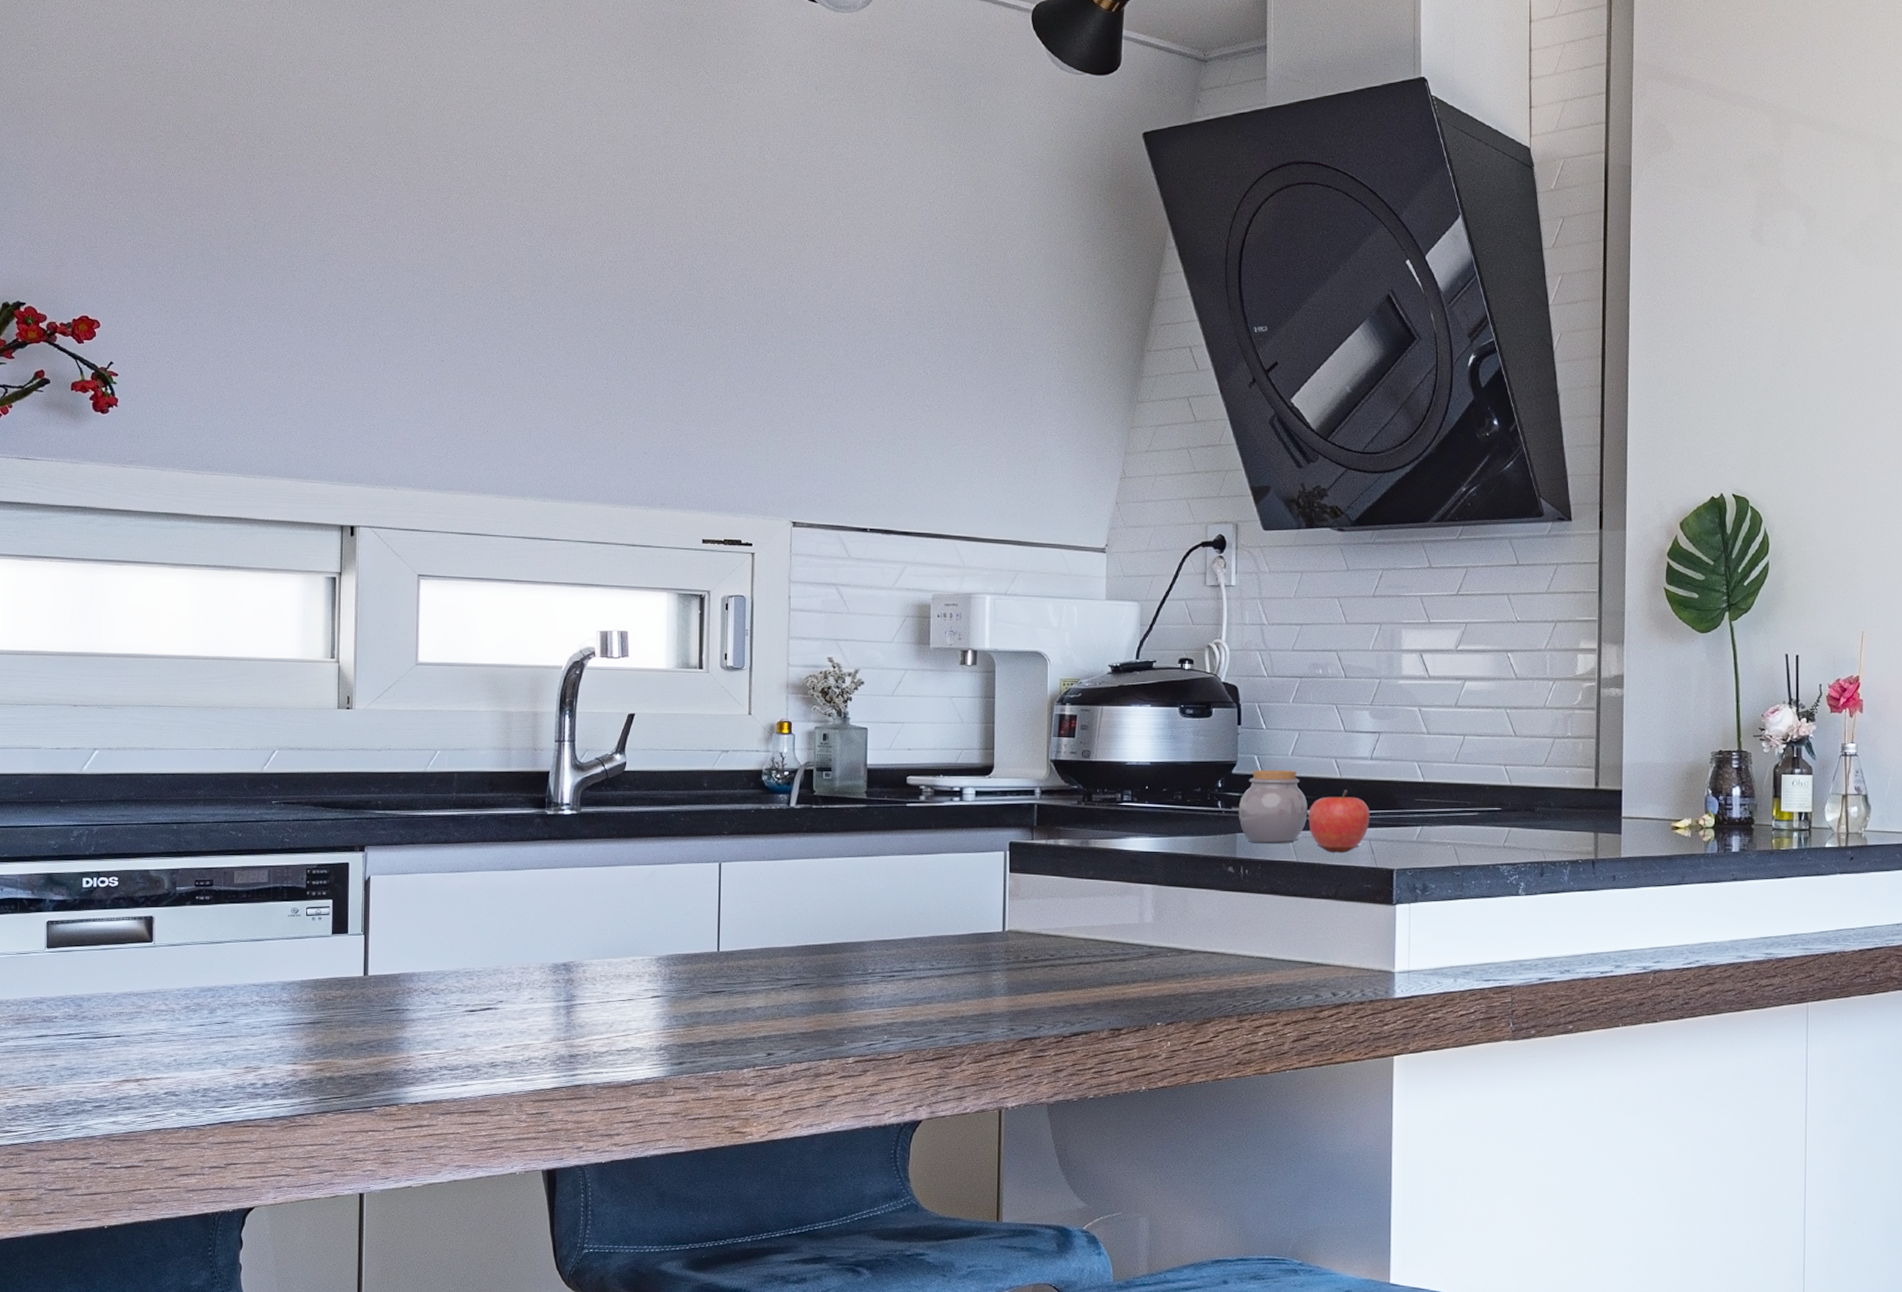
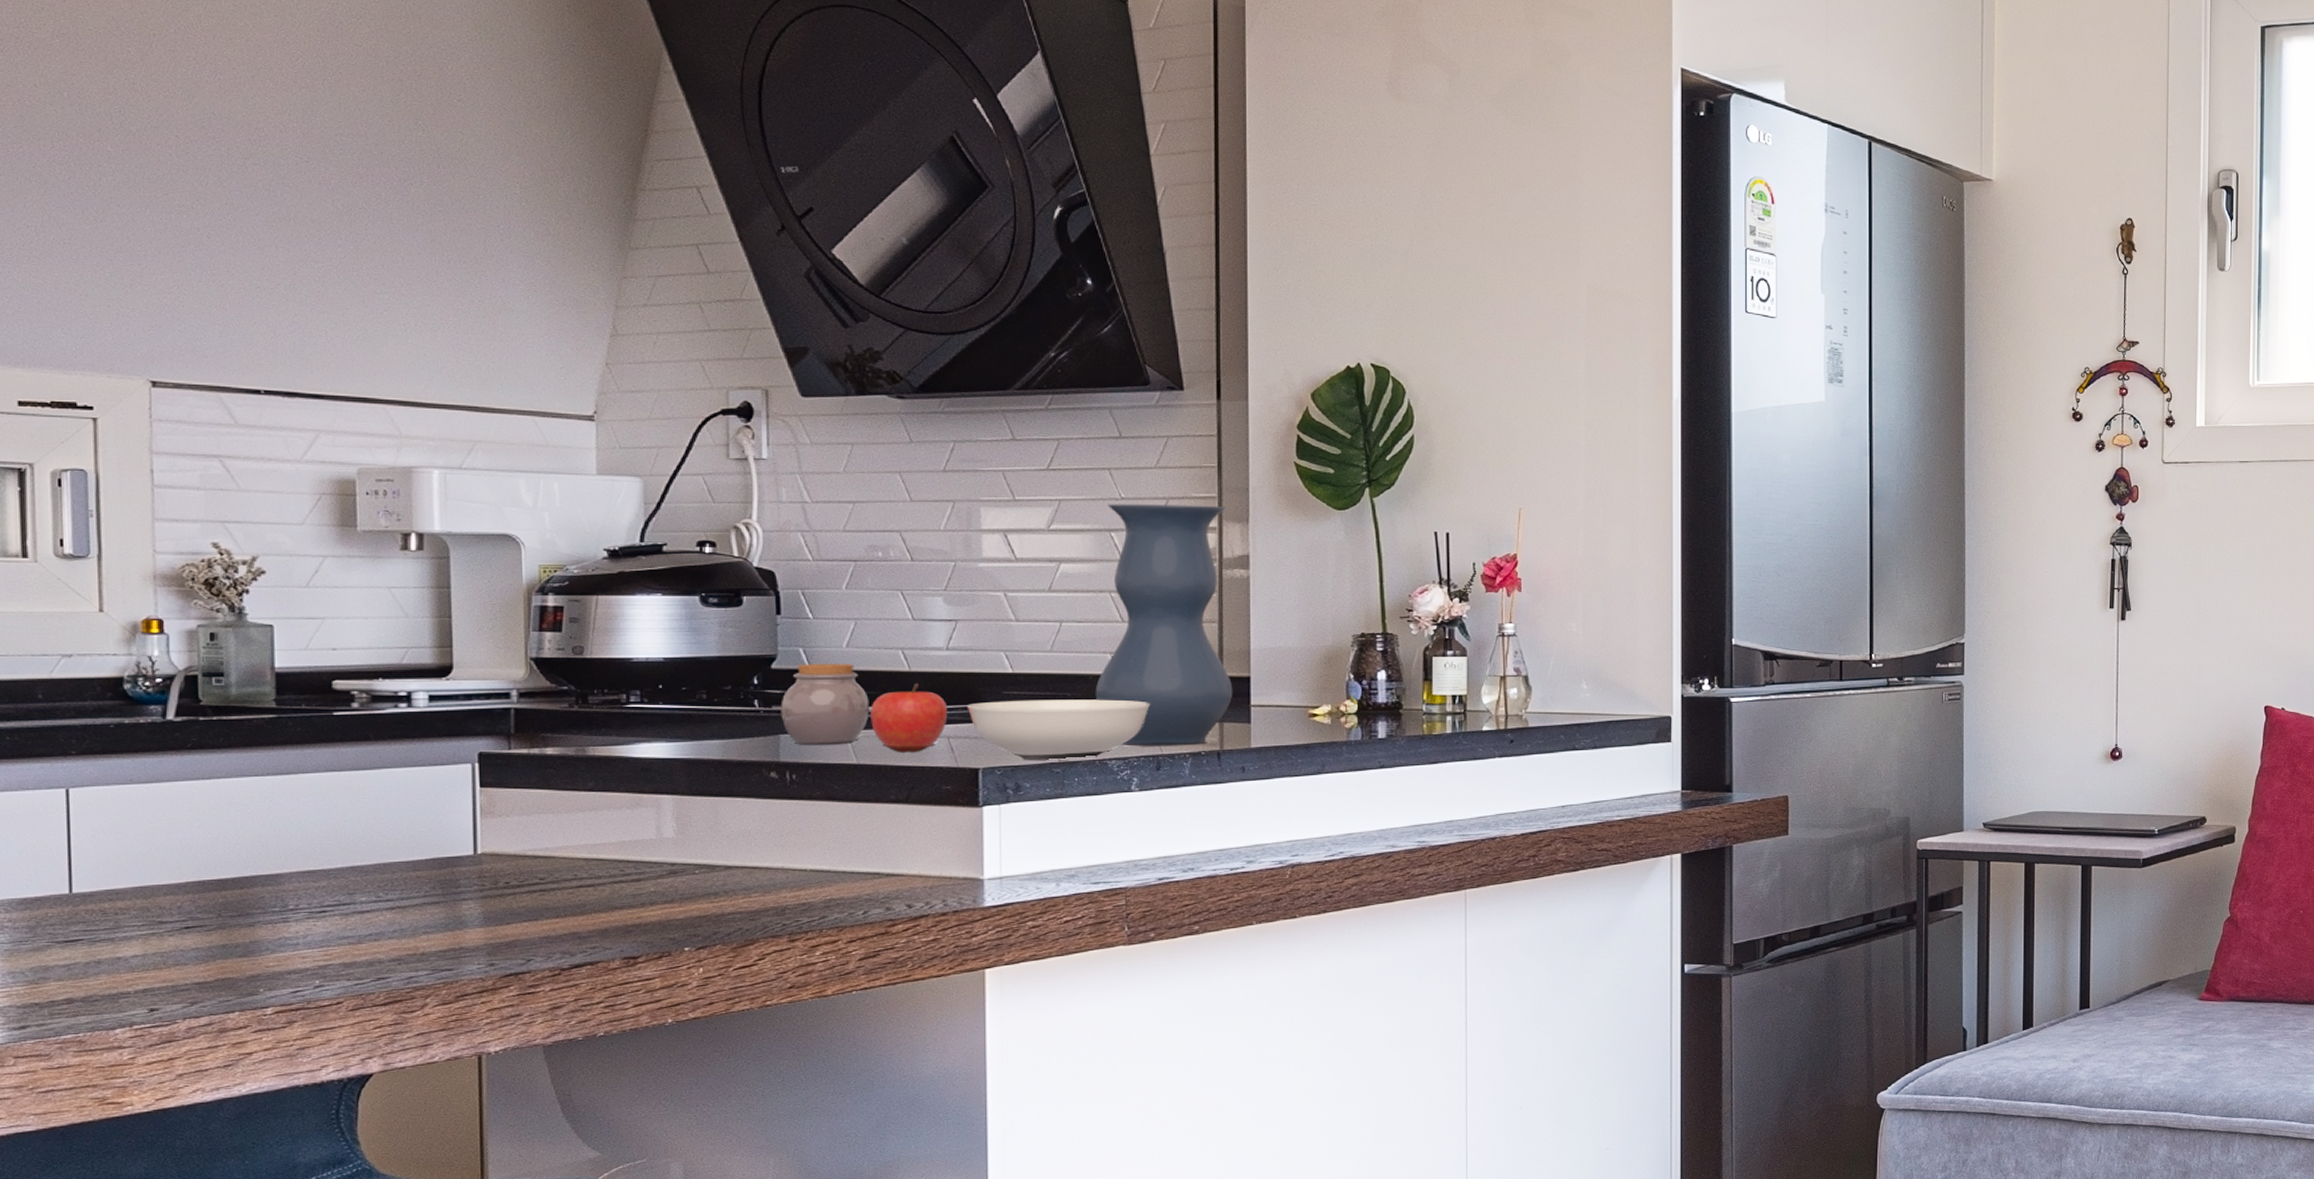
bowl: none [1385,807,1537,865] -> present [966,699,1151,761]
vase: none [1491,626,1607,854] -> present [1095,504,1233,746]

